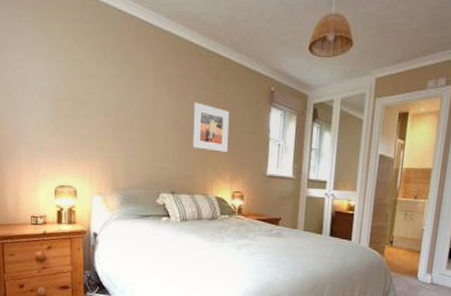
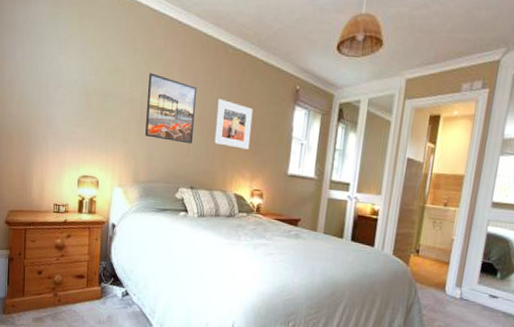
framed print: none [122,78,172,149] -> present [145,73,197,144]

